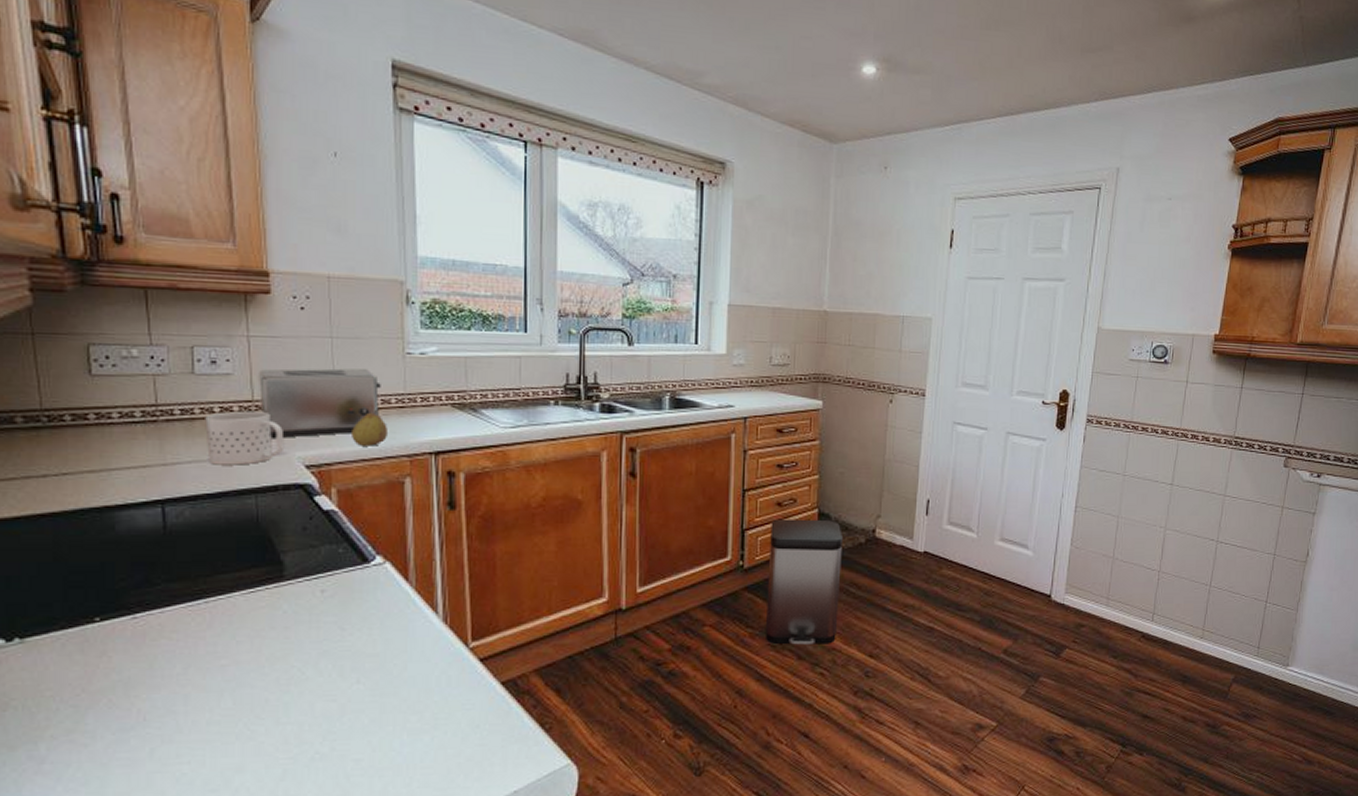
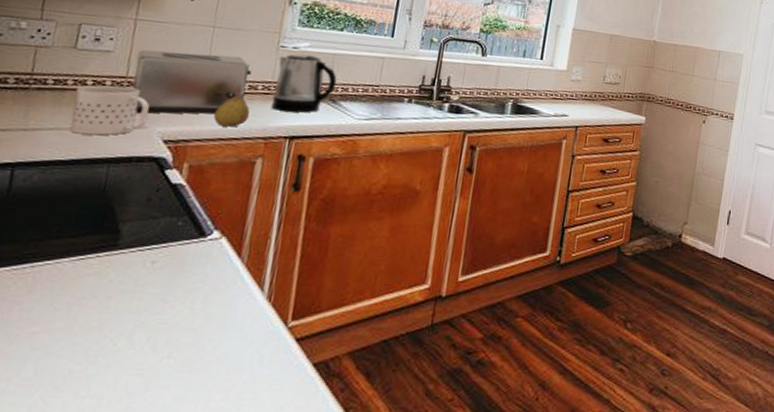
kettle: none [407,360,473,425] -> present [271,53,337,113]
pedal bin: present [766,519,844,645] -> none [573,219,653,341]

